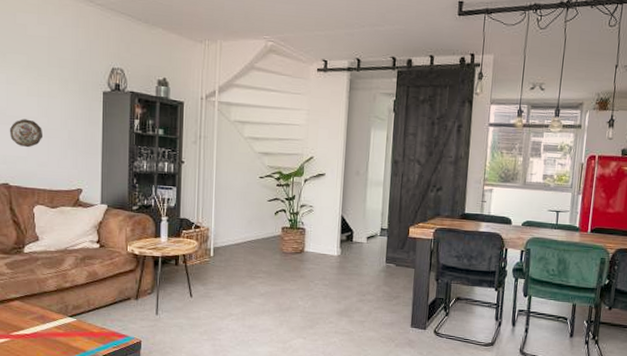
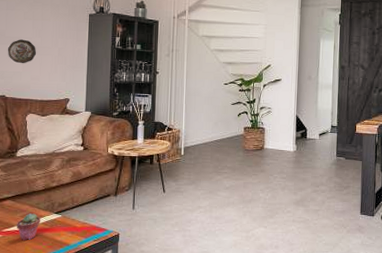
potted succulent: none [26,316,53,346] -> present [16,213,40,241]

